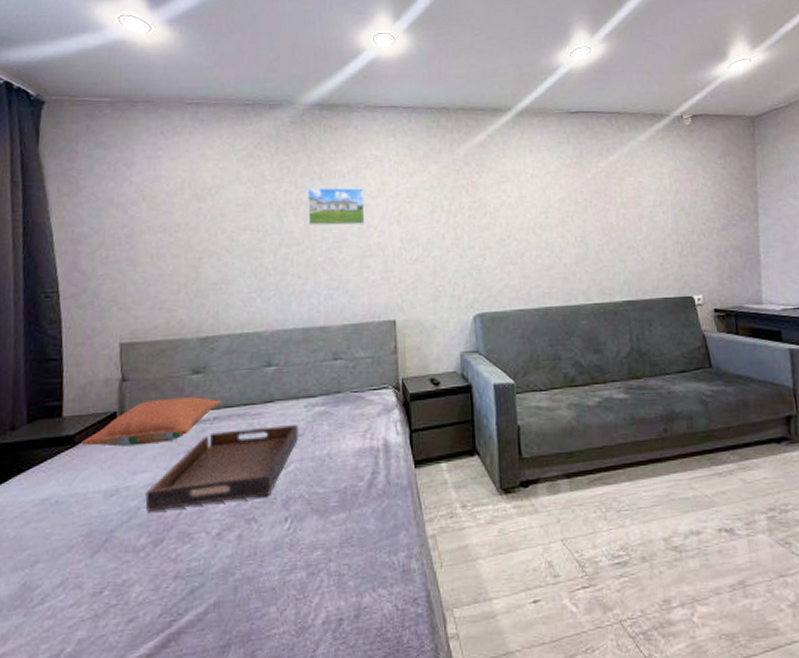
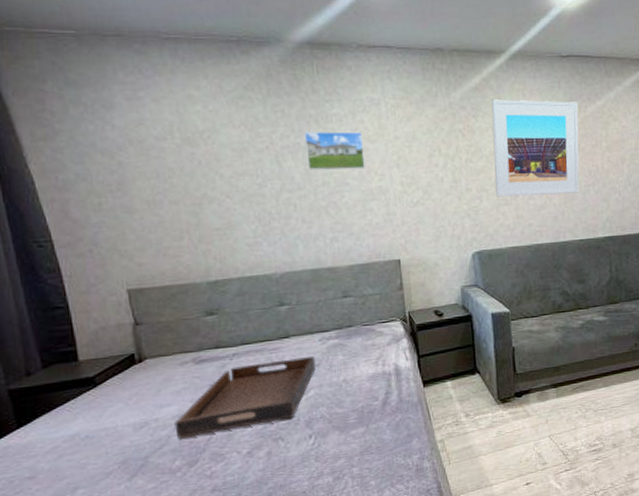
pillow: present [80,397,222,447] -> none [102,336,239,385]
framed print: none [497,155,592,255] -> present [491,99,579,197]

